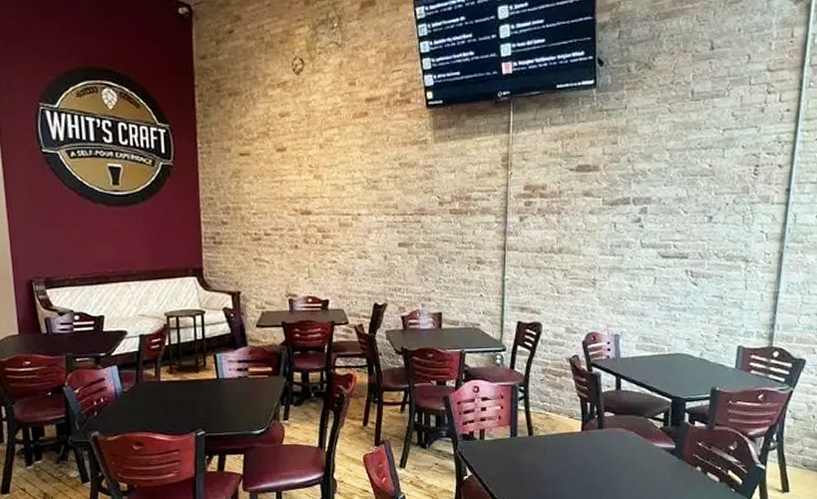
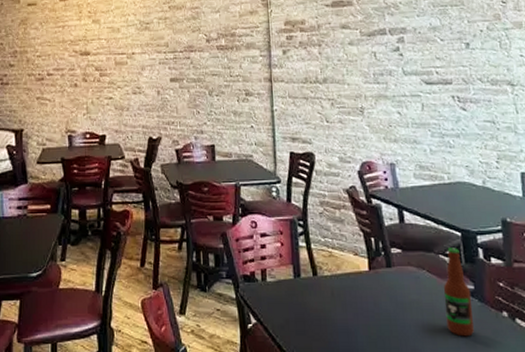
bottle: none [645,412,672,487] -> present [443,248,474,337]

